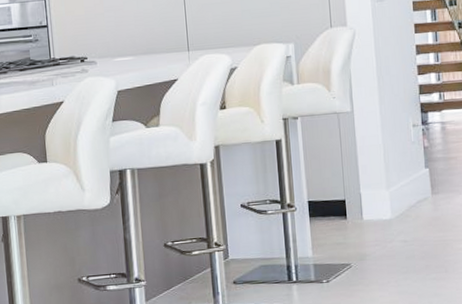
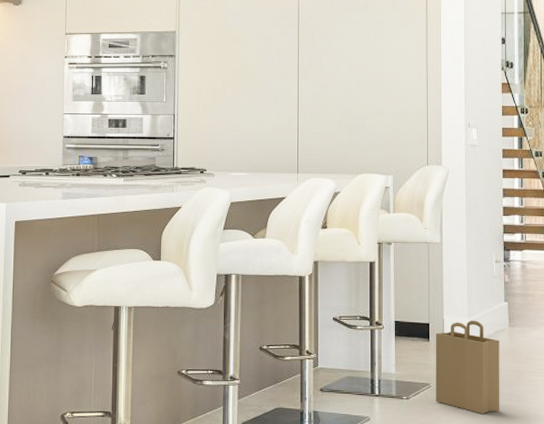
shopping bag: none [352,191,428,290] -> present [435,320,500,414]

